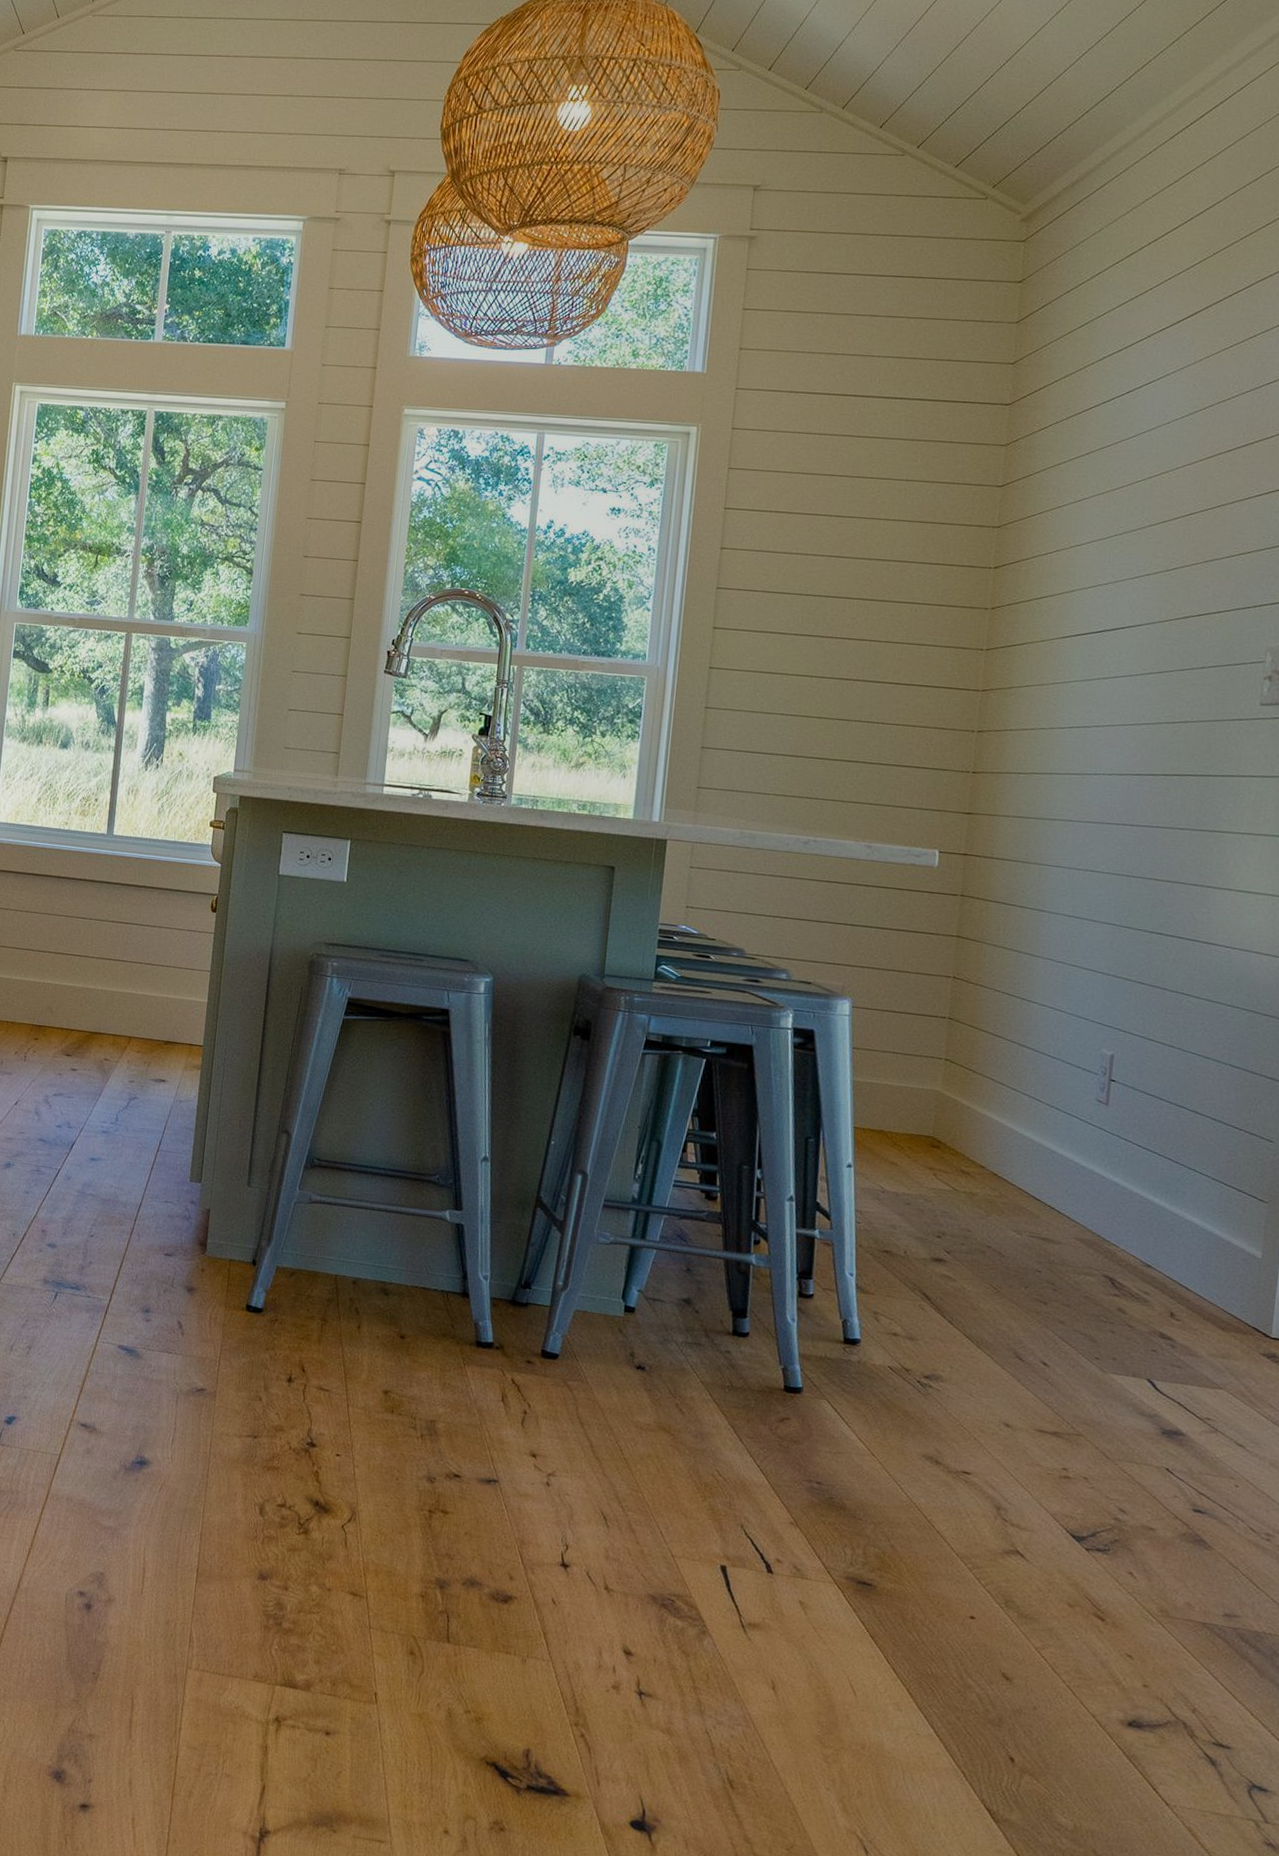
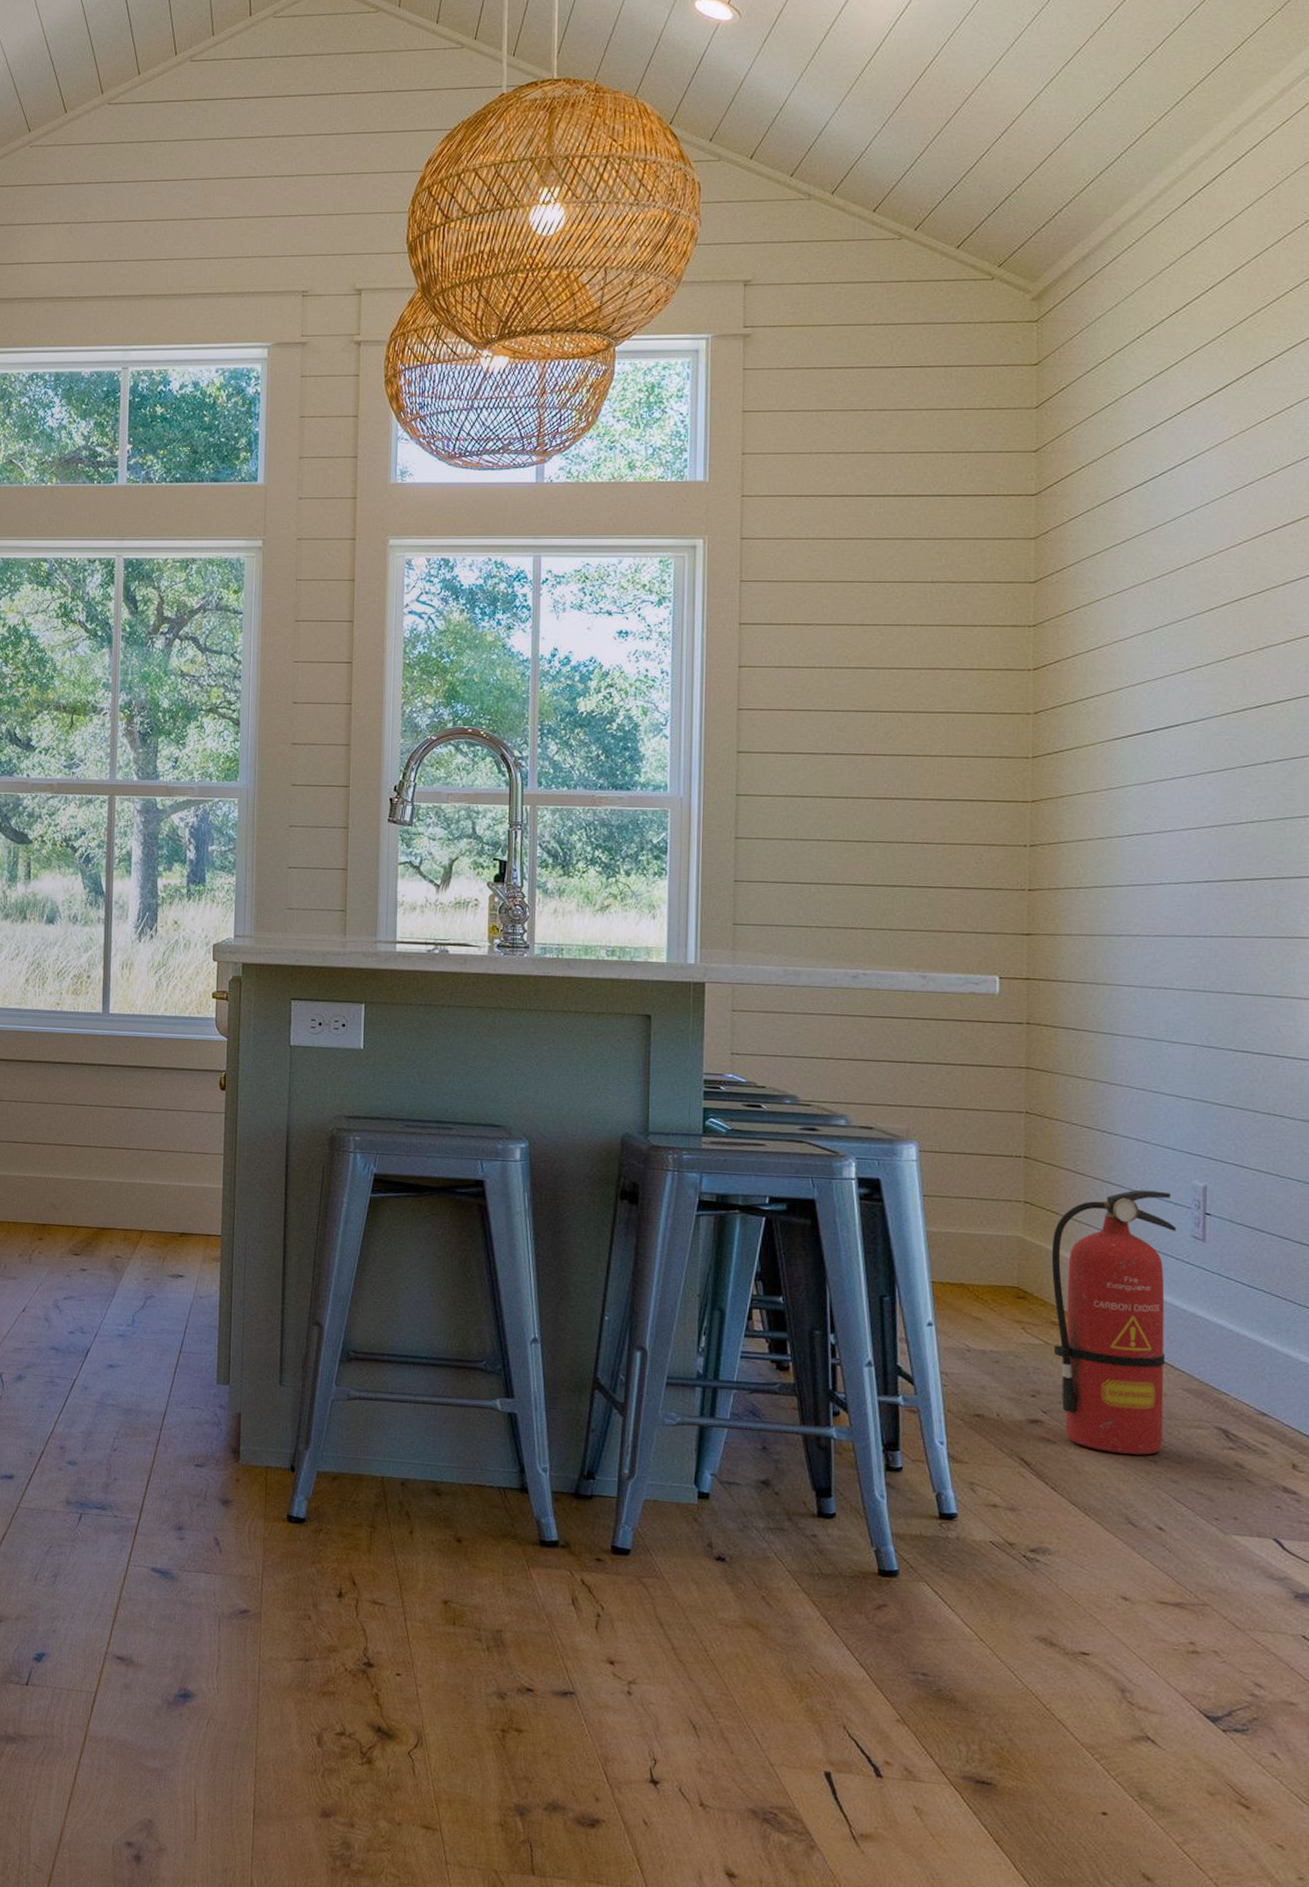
fire extinguisher: none [961,1054,1083,1297] -> present [1051,1190,1177,1455]

